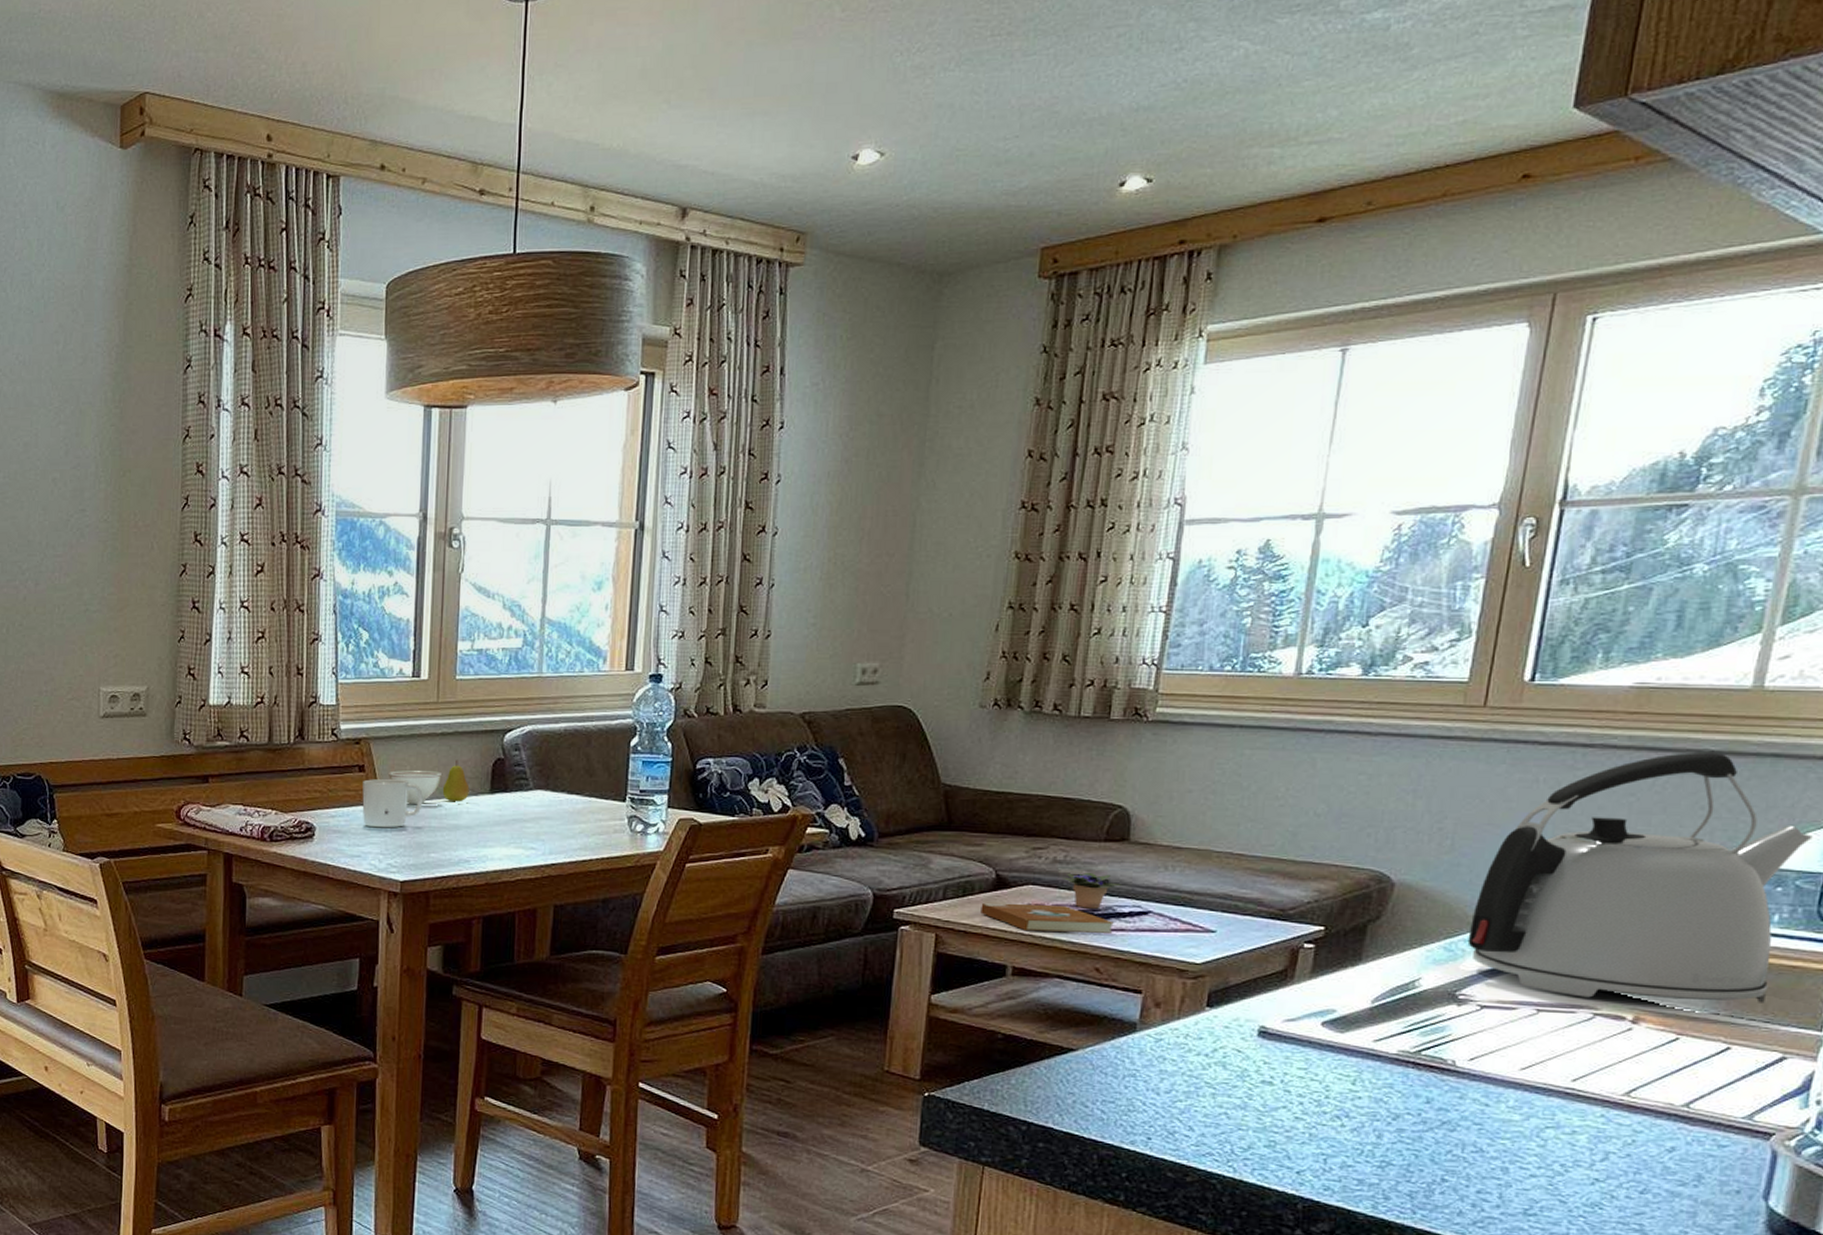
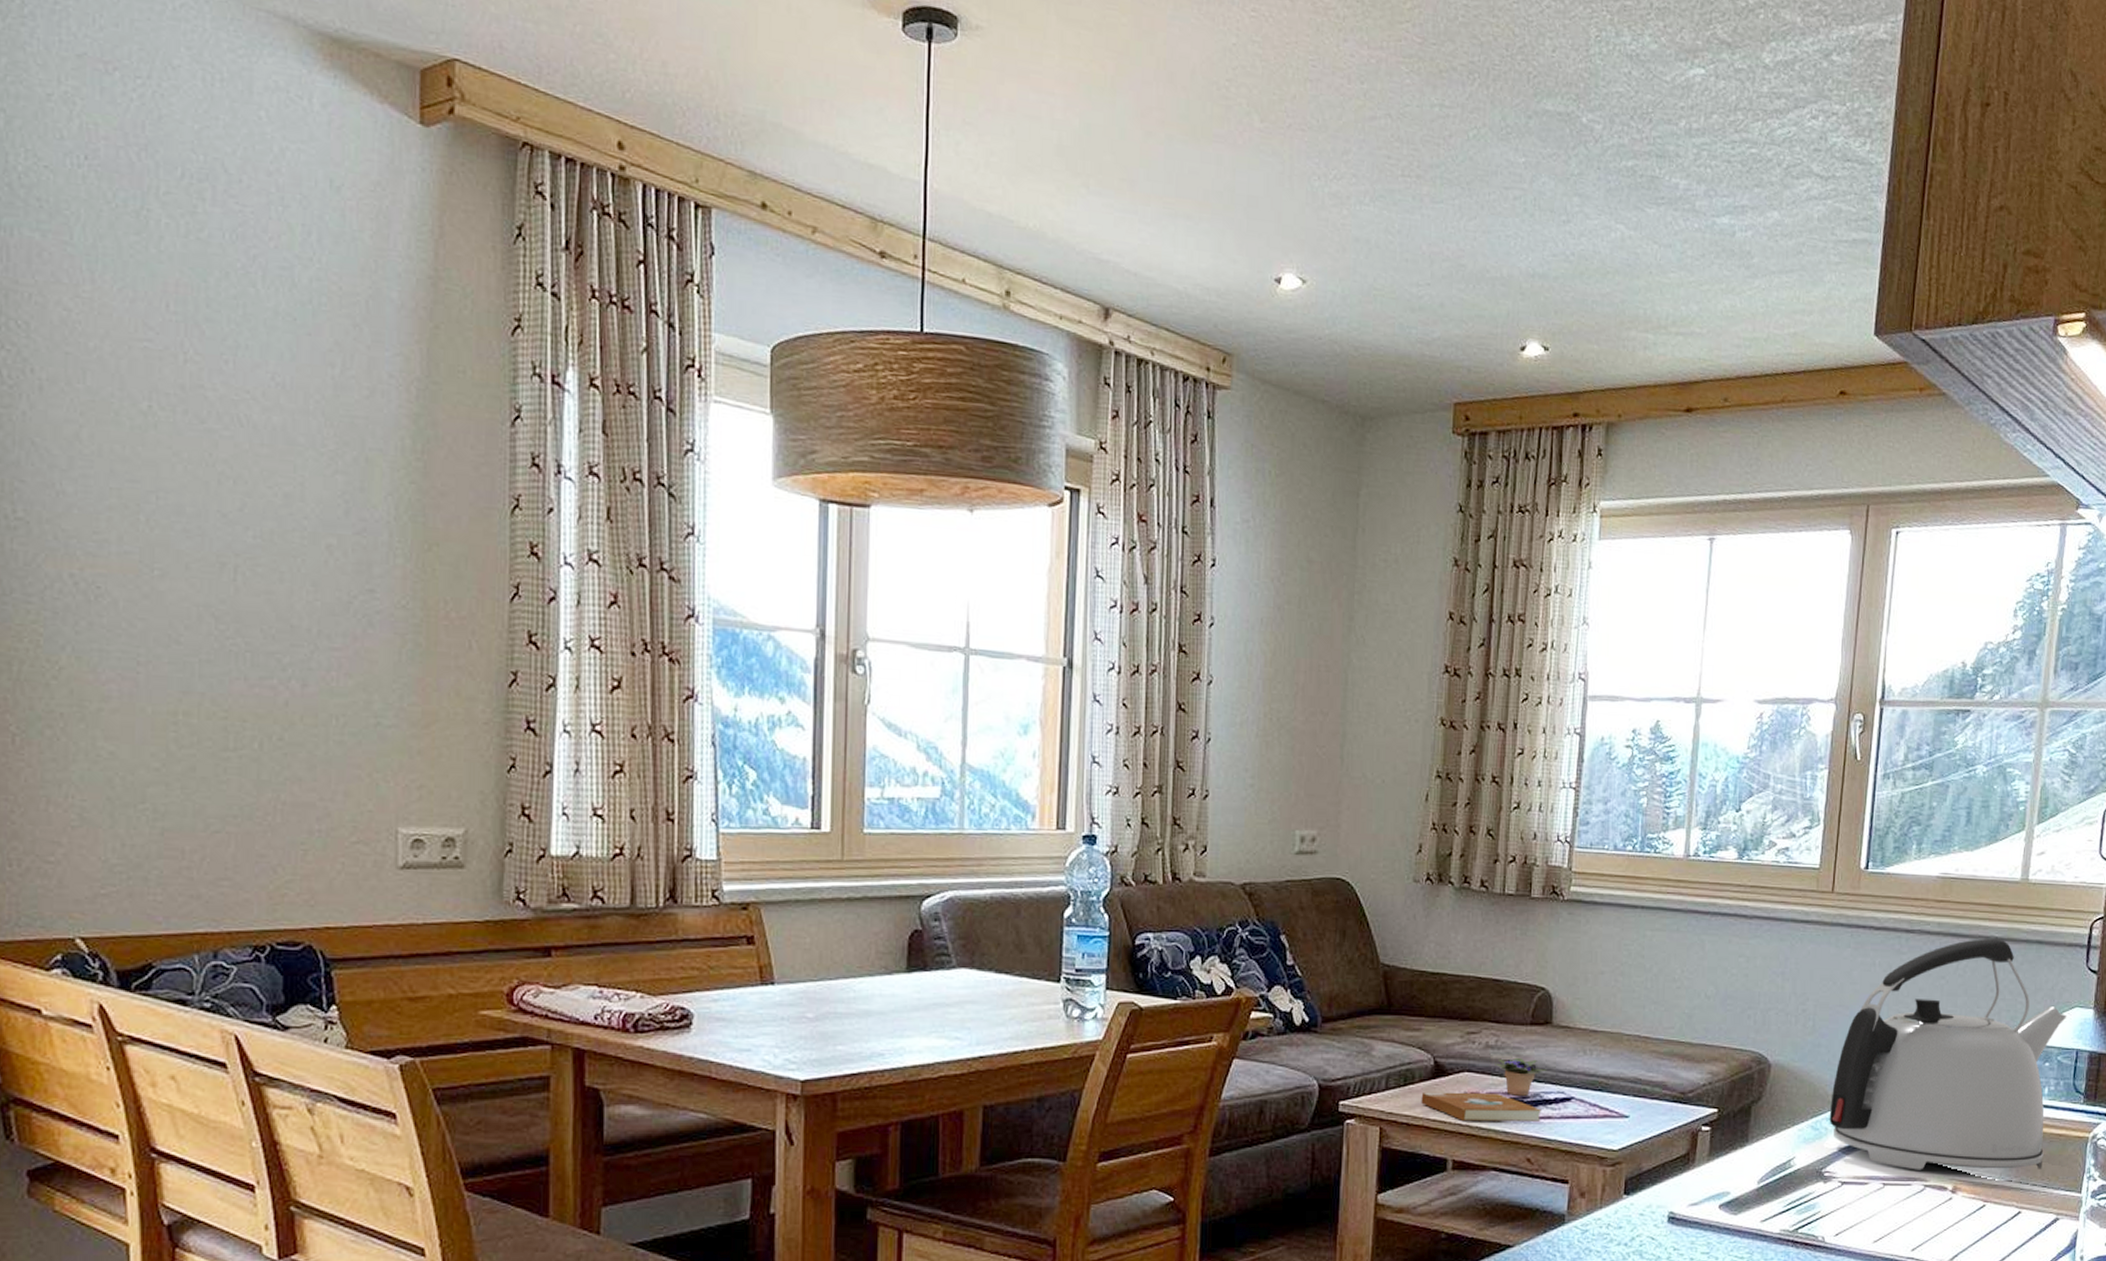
mug: present [362,779,423,828] -> none [752,954,827,1015]
bowl: present [389,770,443,804] -> none [784,943,850,985]
fruit: present [442,760,470,802] -> none [850,931,882,983]

